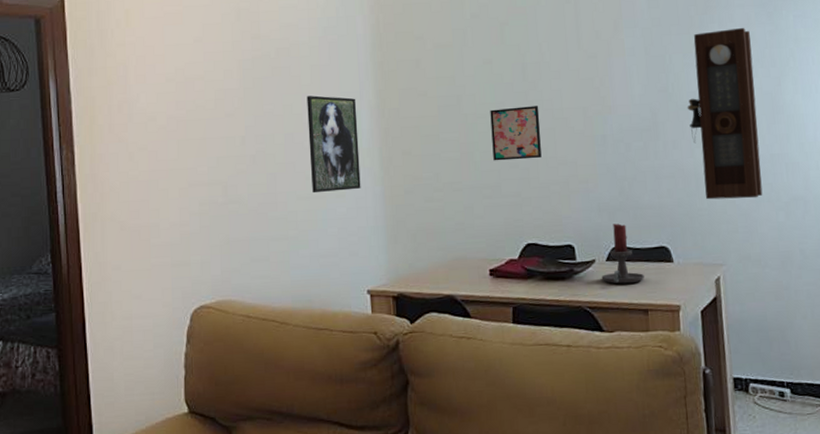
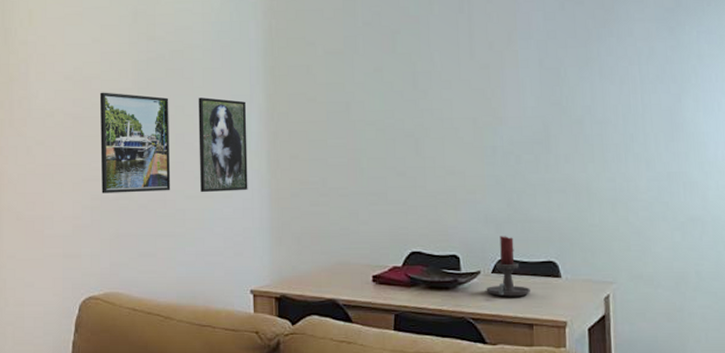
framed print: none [203,93,282,198] -> present [99,92,171,193]
wall art: present [490,106,542,161] -> none [379,115,429,168]
pendulum clock: present [687,27,763,200] -> none [581,41,658,217]

